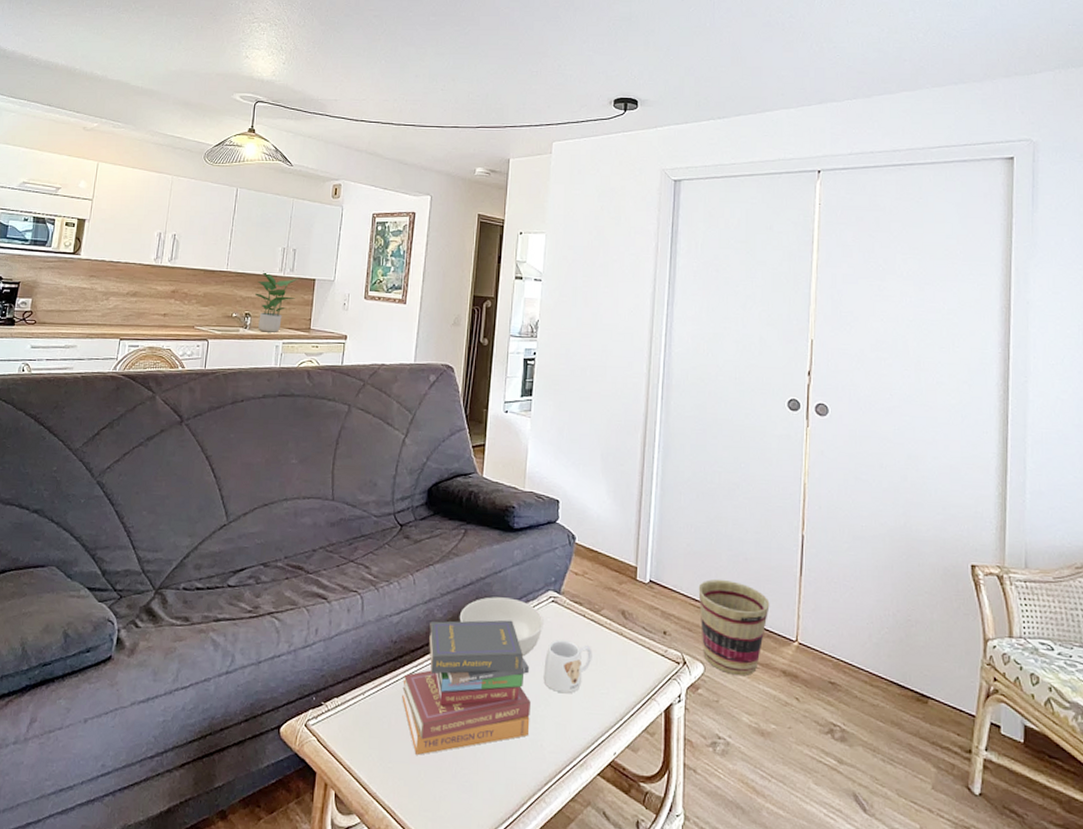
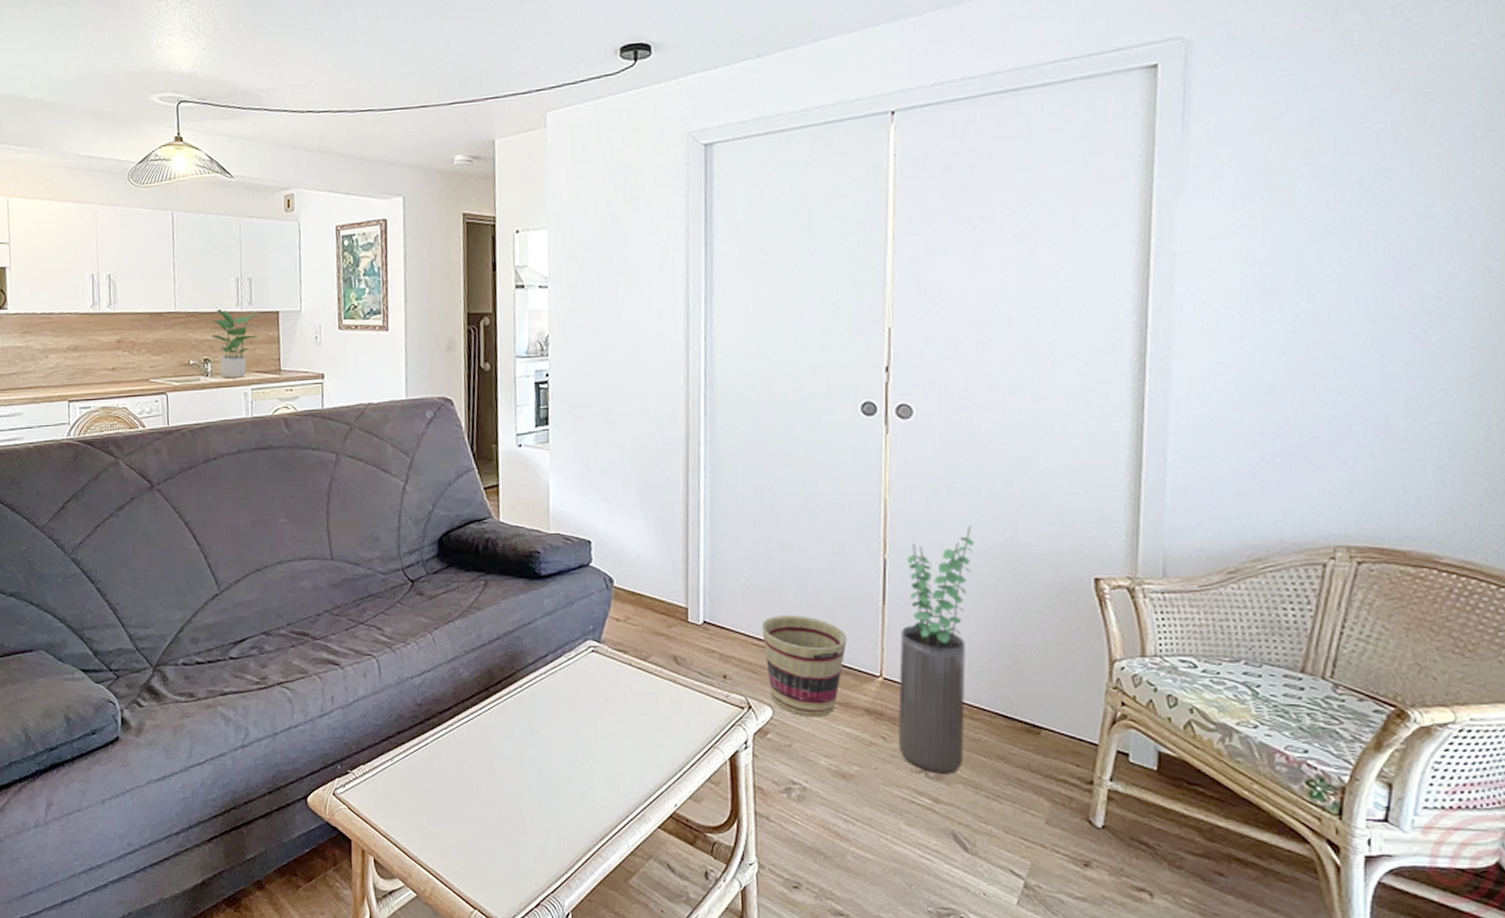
books: present [402,620,531,755] -> none [433,674,578,817]
bowl: present [459,597,544,657] -> none [488,651,584,712]
mug: present [543,640,592,694] -> none [588,692,643,747]
vase: none [809,510,876,737] -> present [898,525,975,774]

